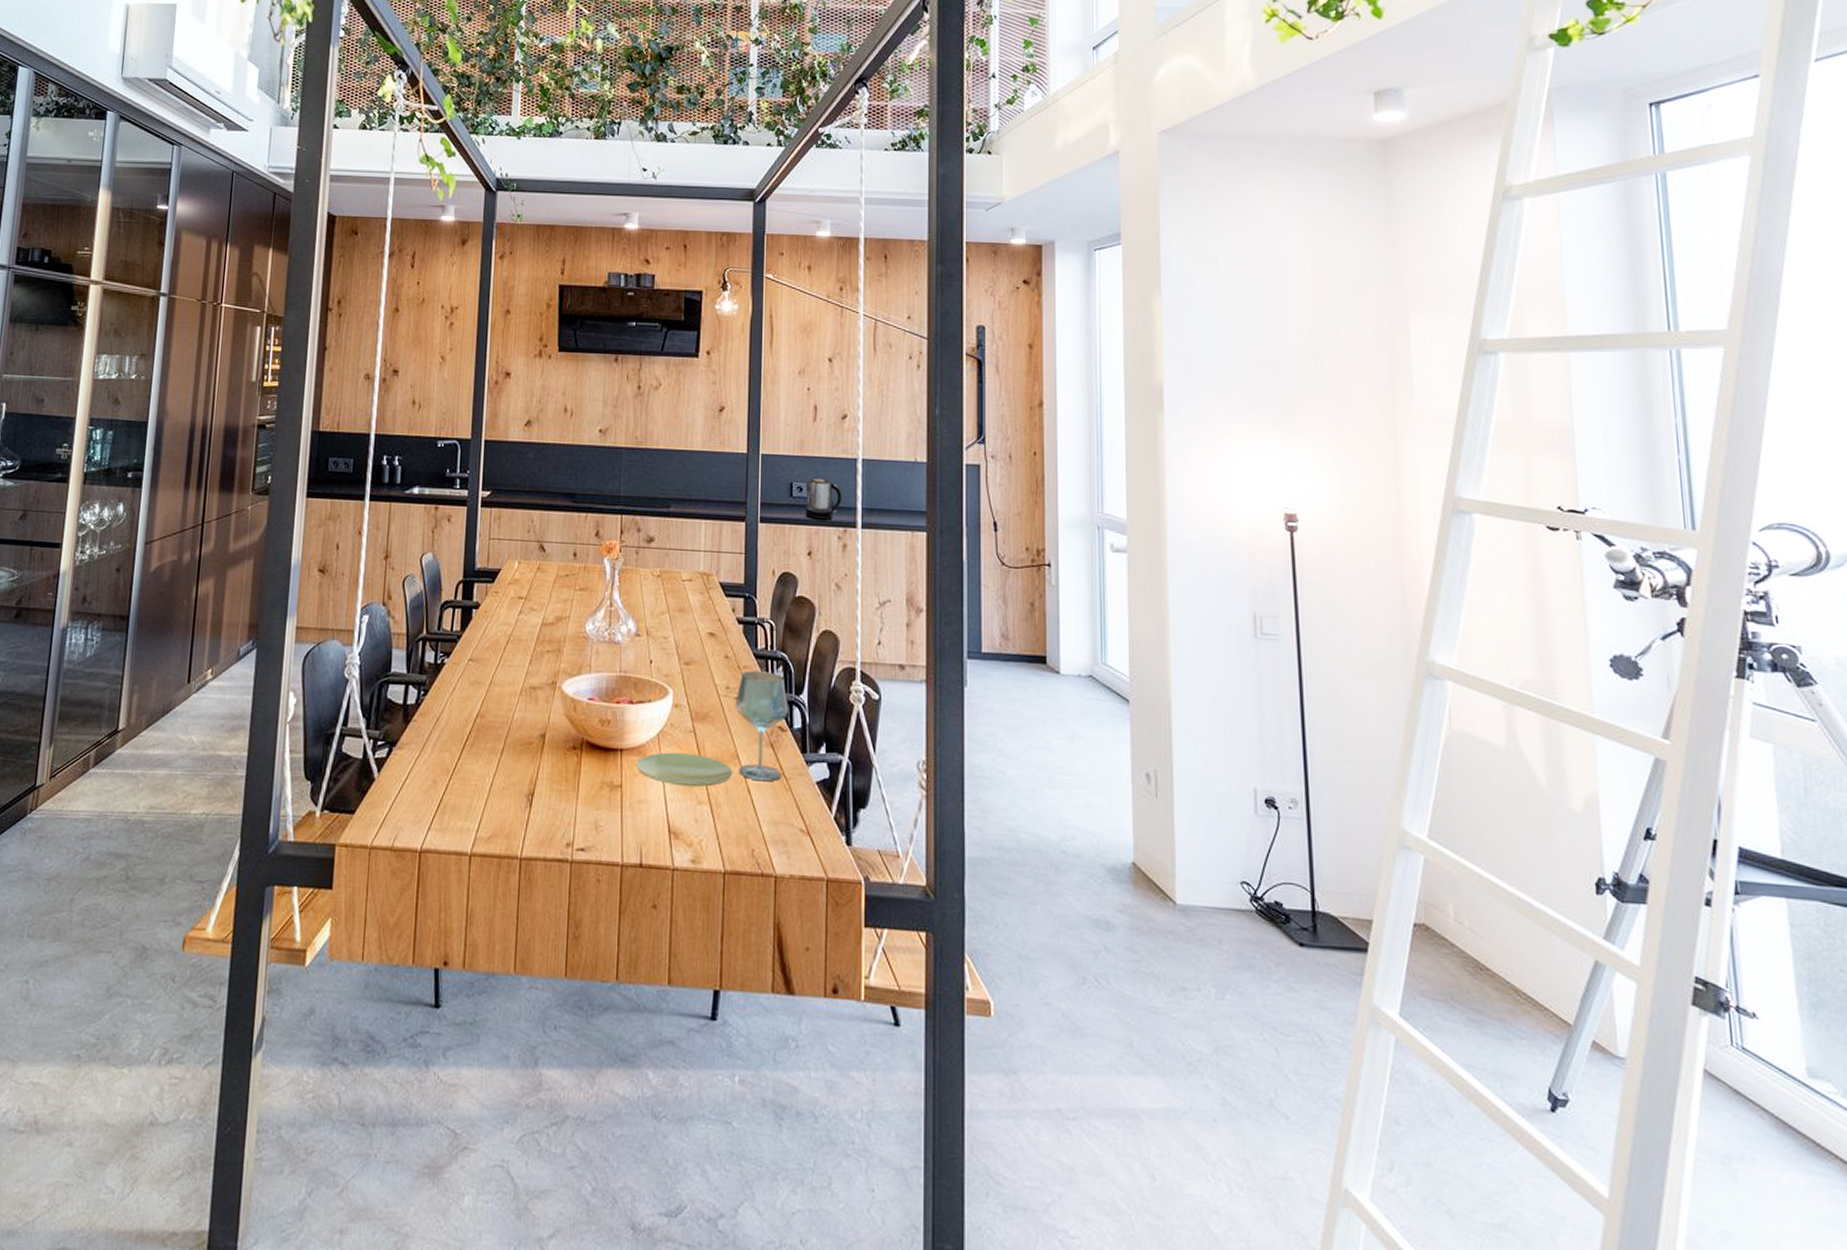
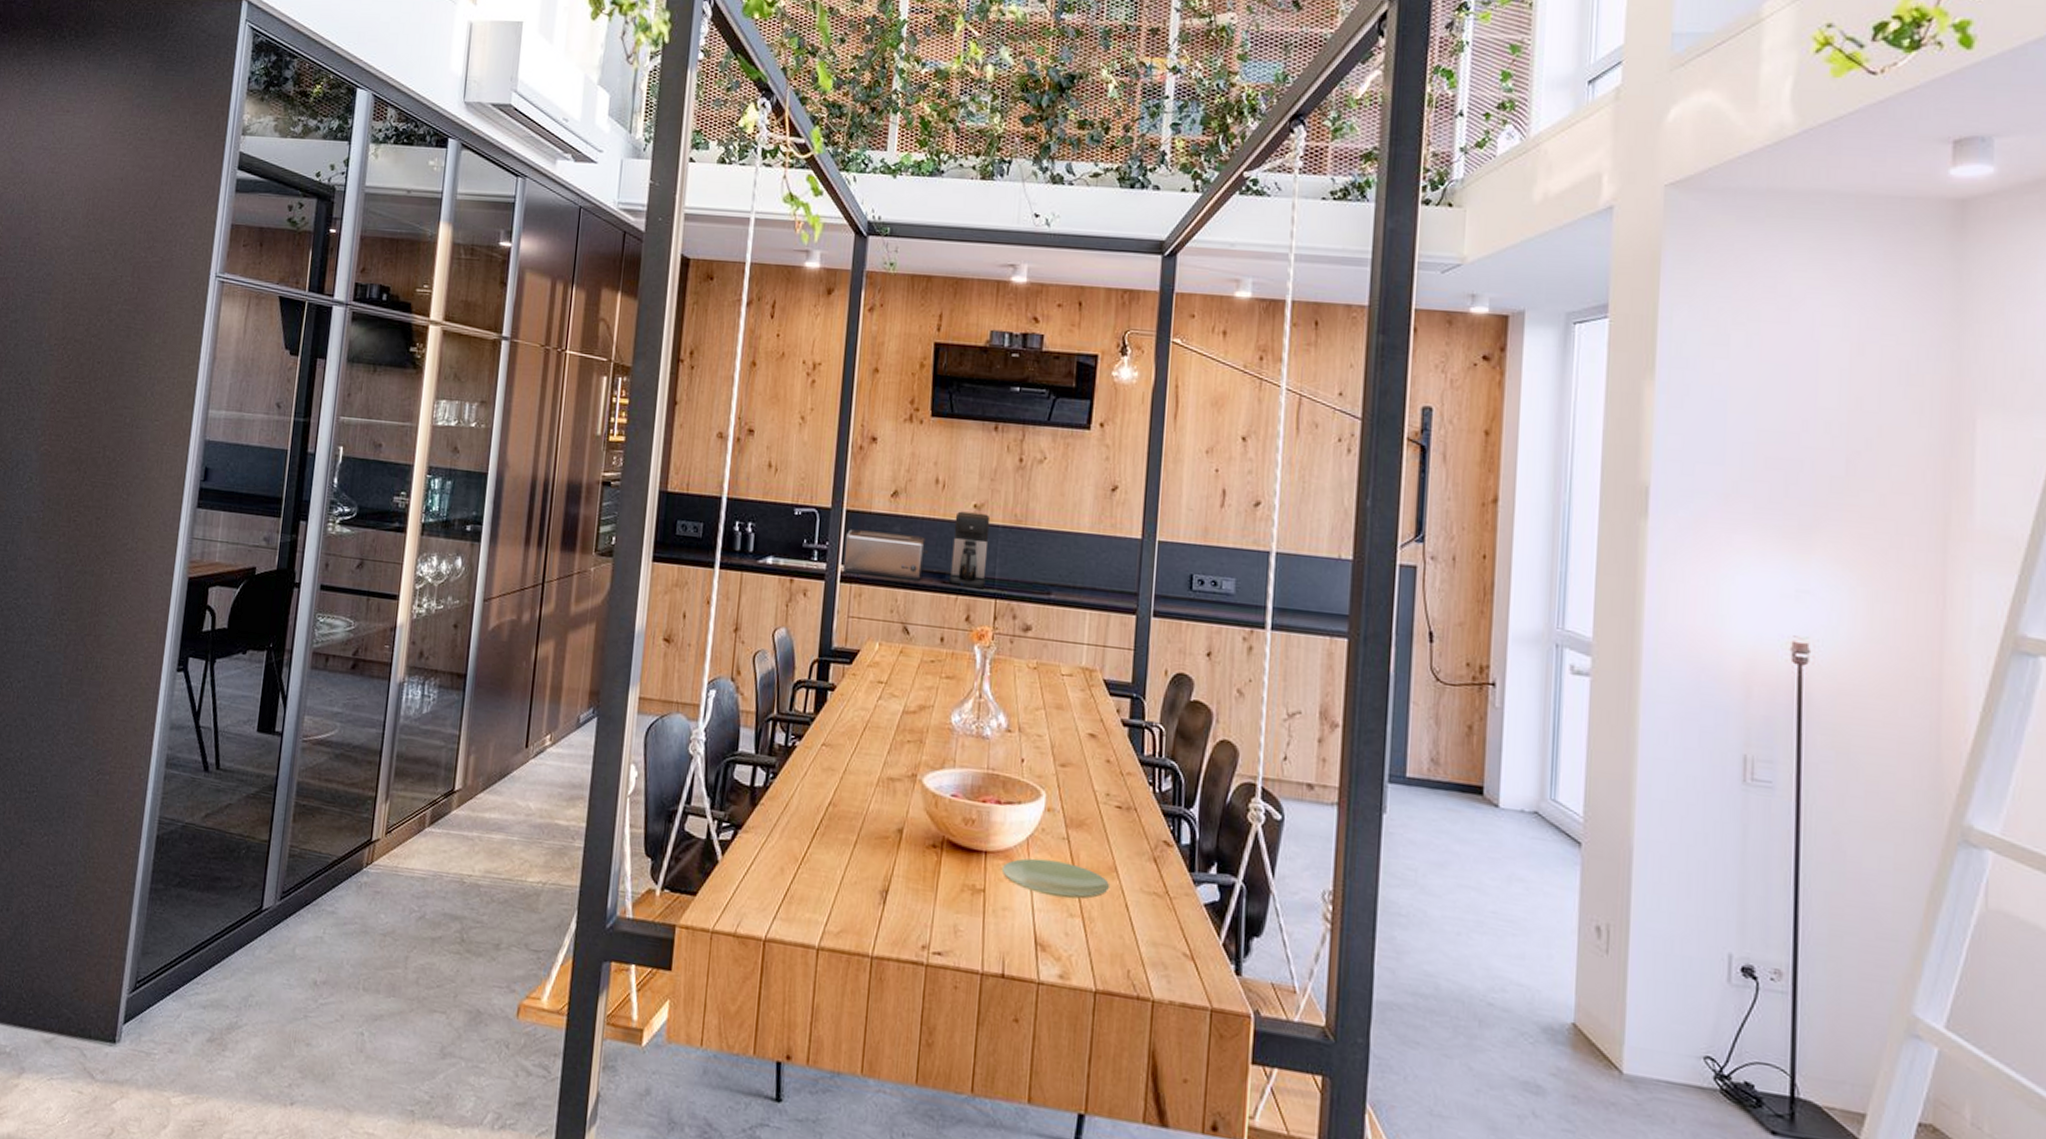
toaster: none [483,457,561,503] -> present [842,529,929,582]
coffee maker: none [579,436,614,506] -> present [948,511,991,589]
wine glass: present [735,670,789,782] -> none [1115,778,1177,900]
kettle: present [805,478,842,520] -> none [1205,570,1250,619]

